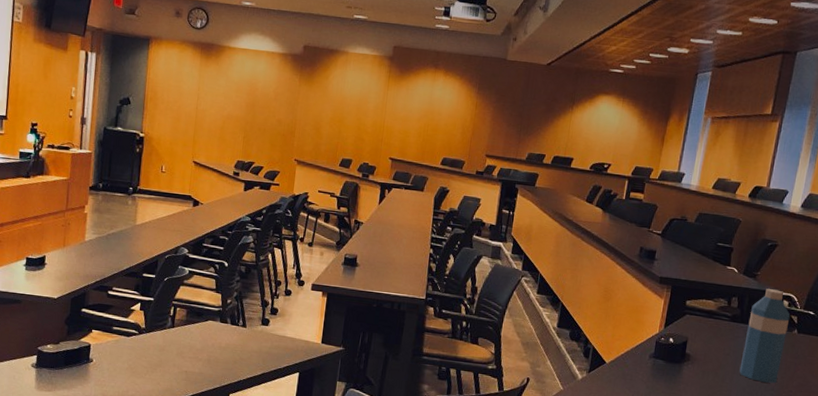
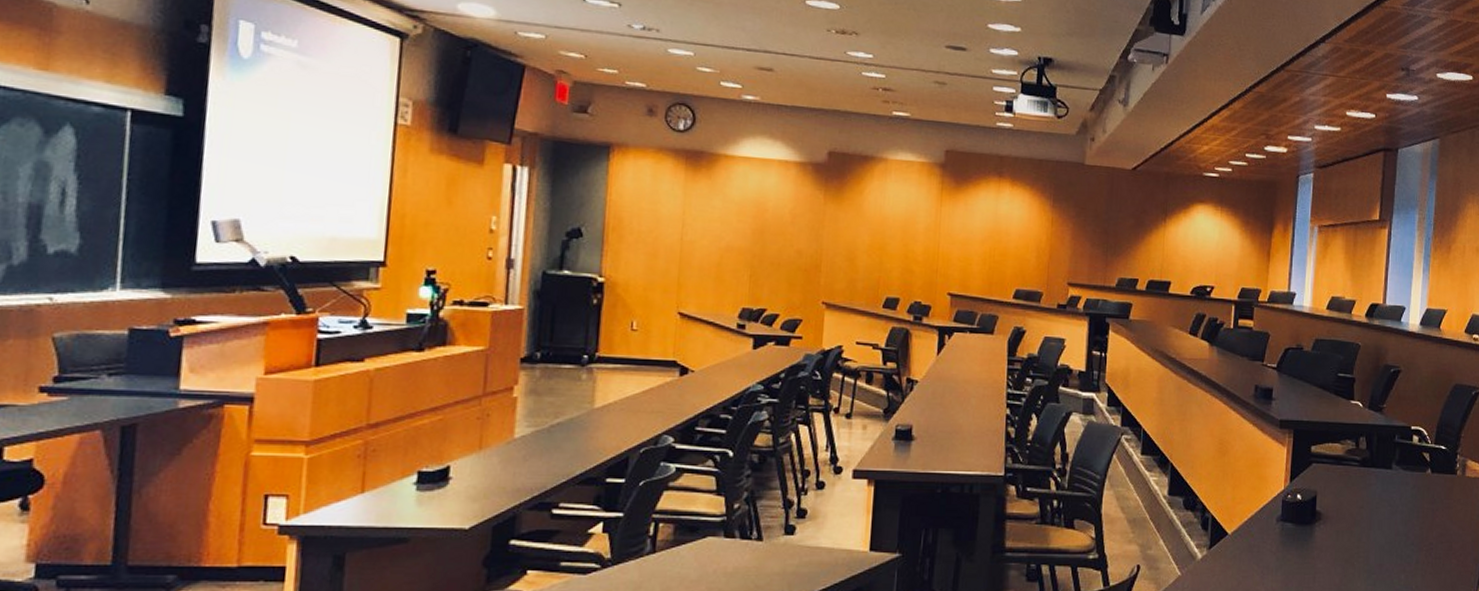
water bottle: present [739,288,791,383] -> none [1375,423,1422,536]

